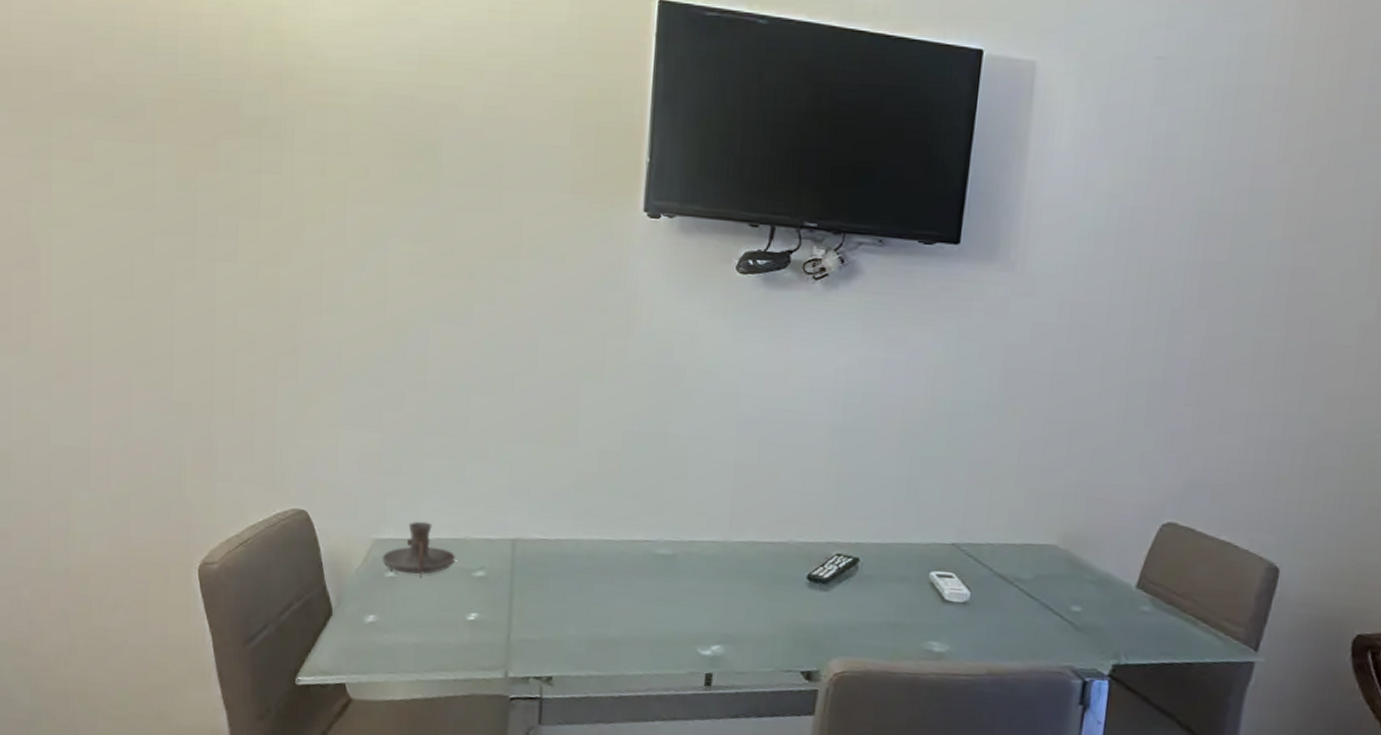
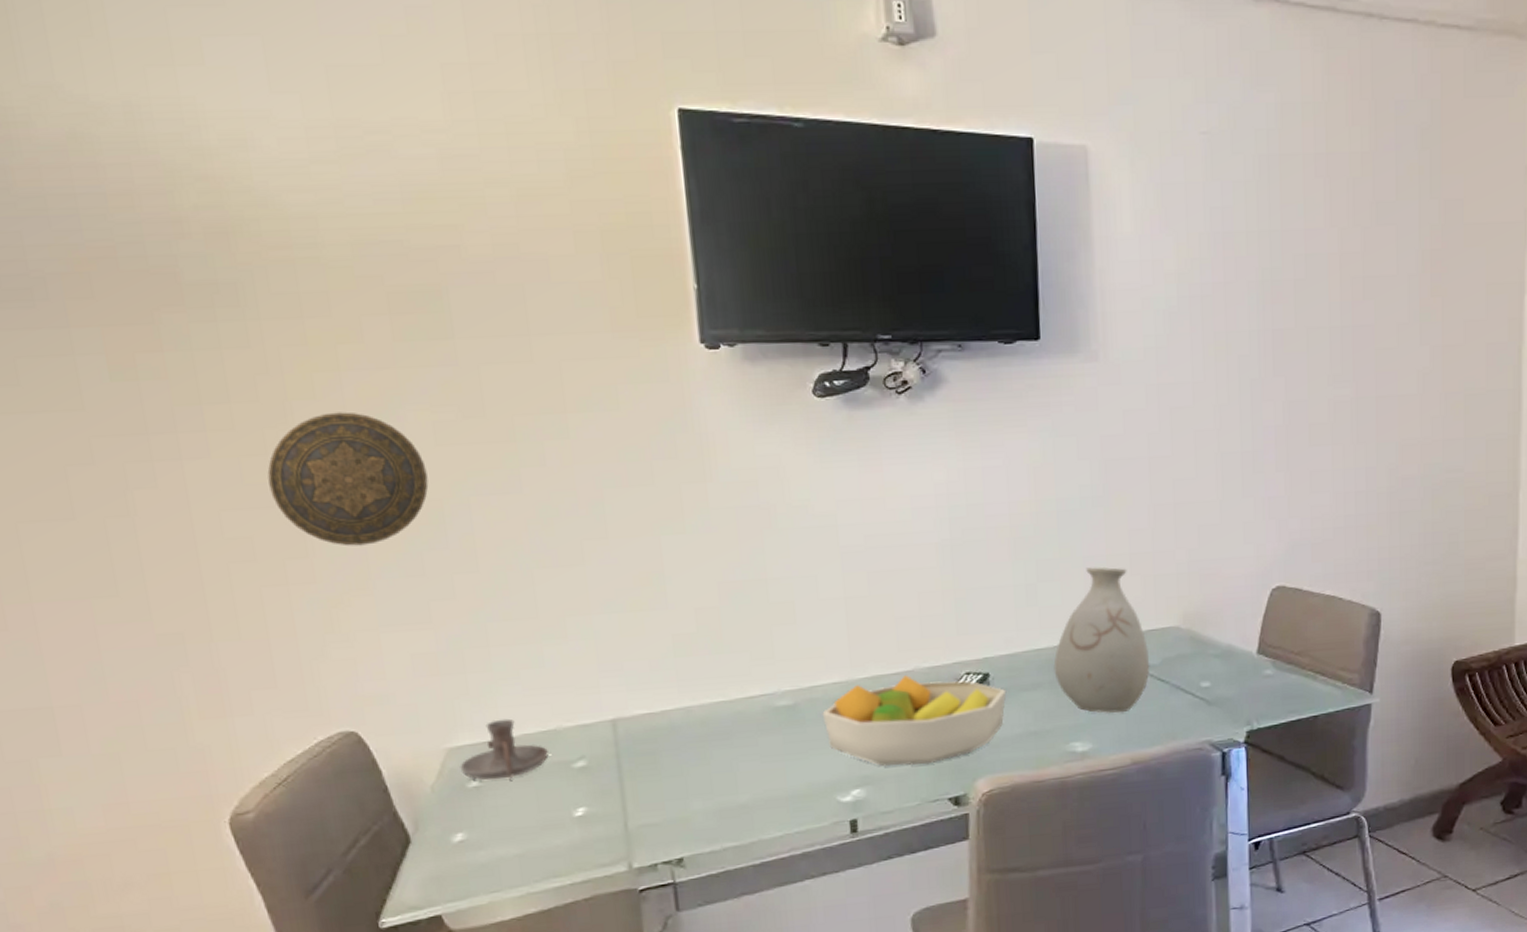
decorative plate: none [276,236,399,353] -> present [267,412,429,547]
fruit bowl: none [696,546,873,635] -> present [822,675,1007,767]
vase: none [923,472,1022,622] -> present [1053,566,1150,714]

